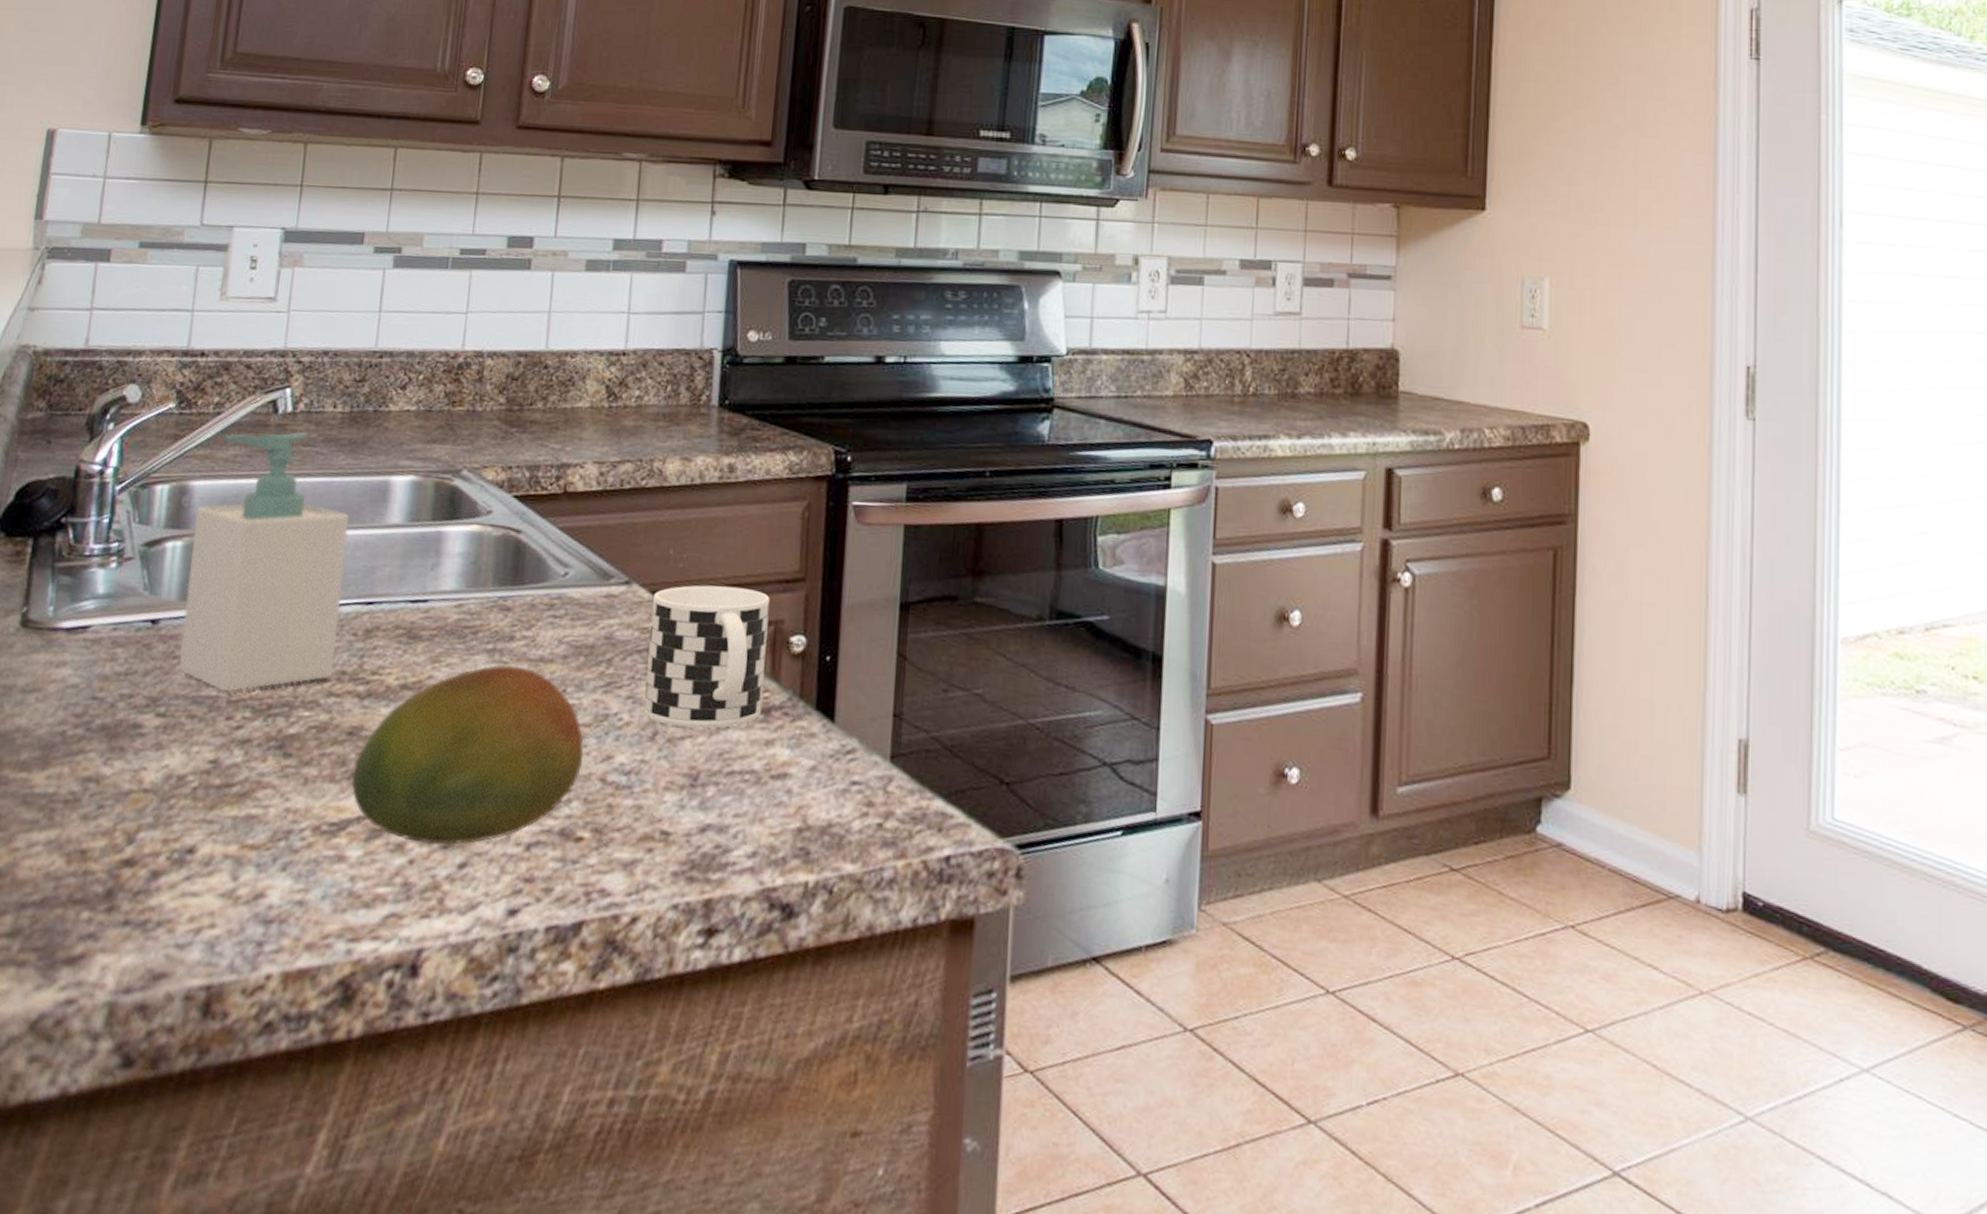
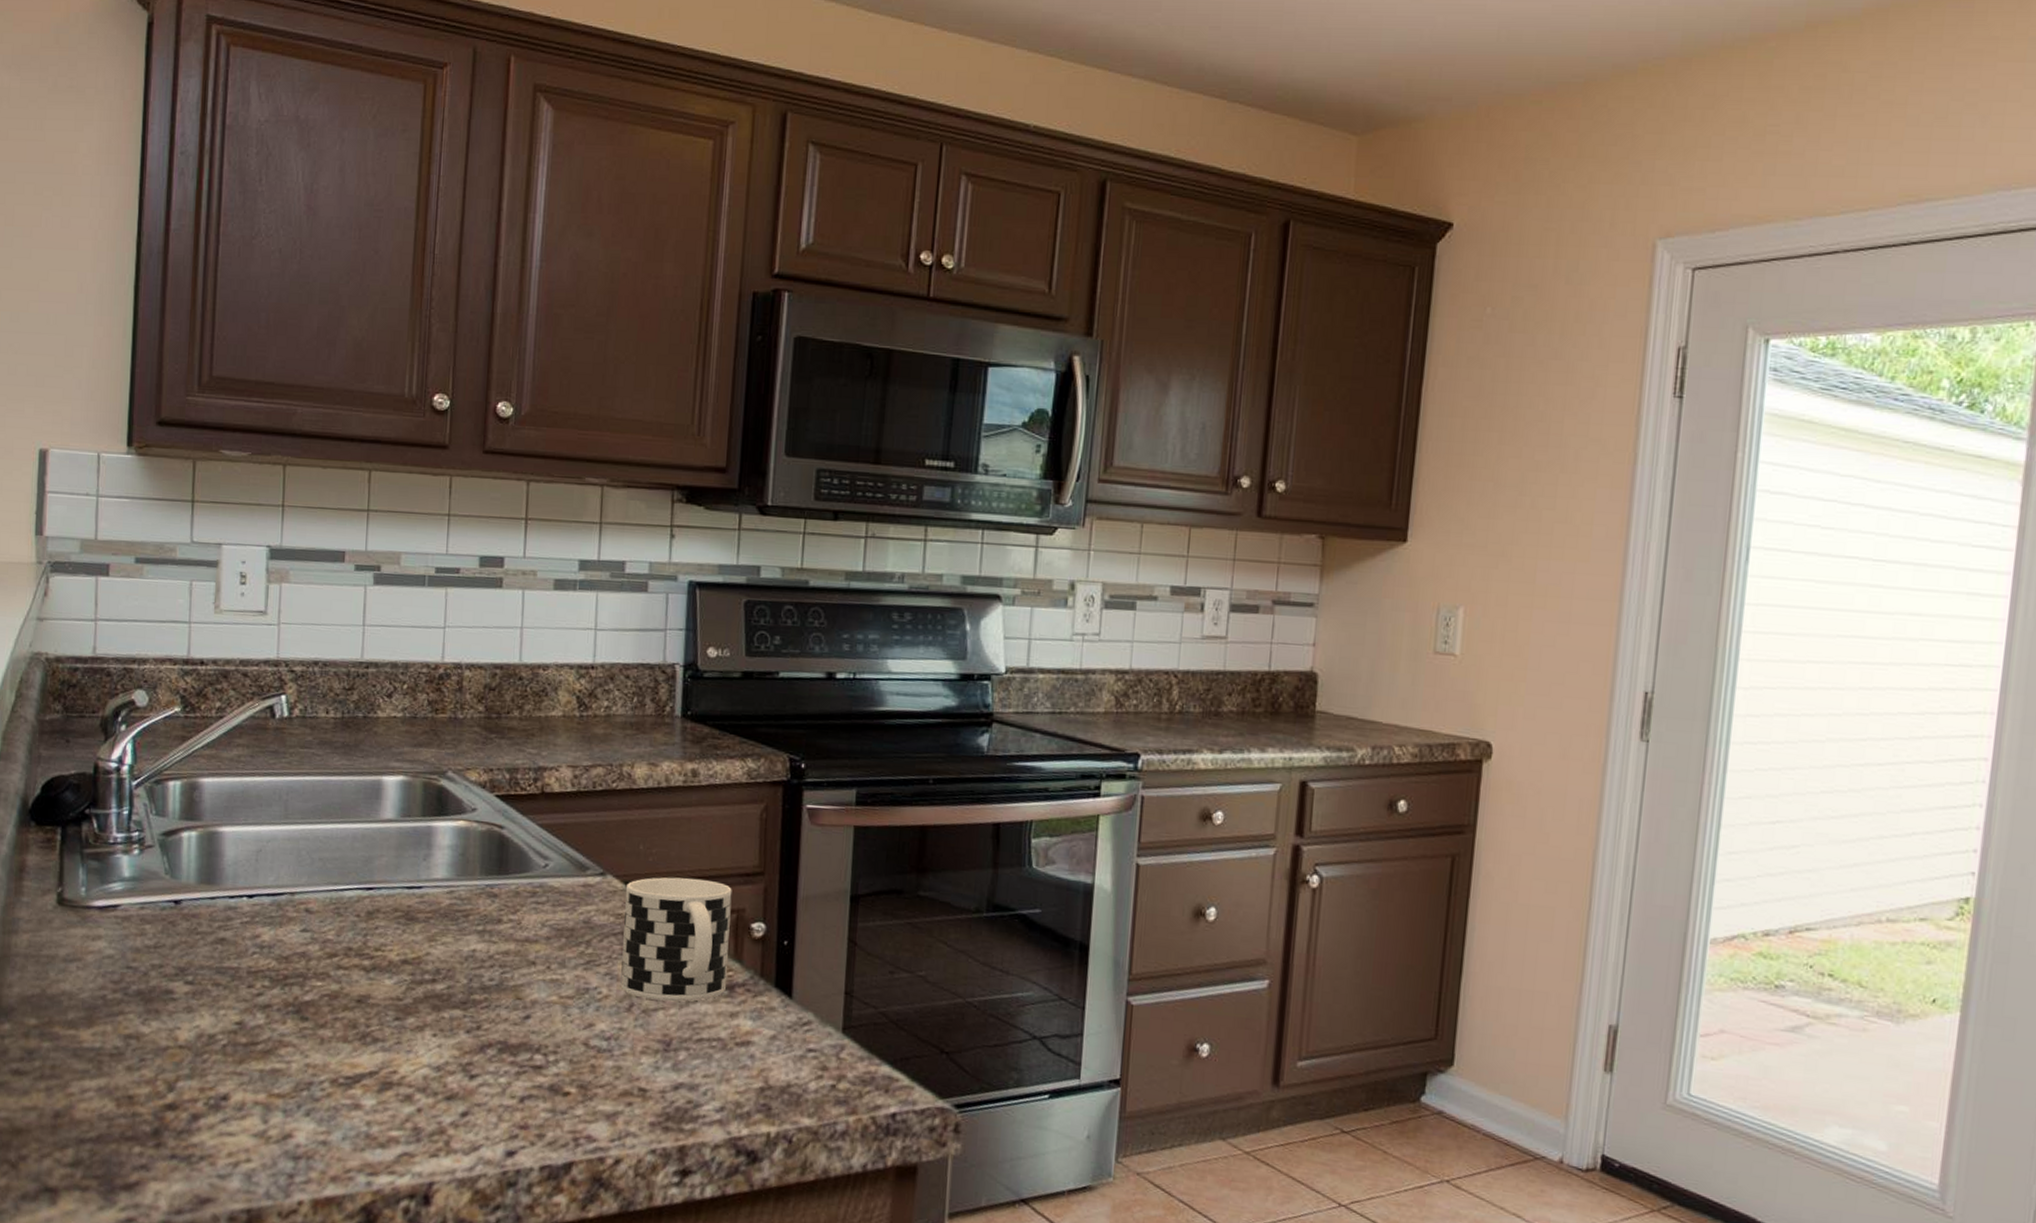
soap bottle: present [179,431,350,692] -> none [202,734,347,964]
fruit: present [351,665,584,846] -> none [363,944,568,1098]

